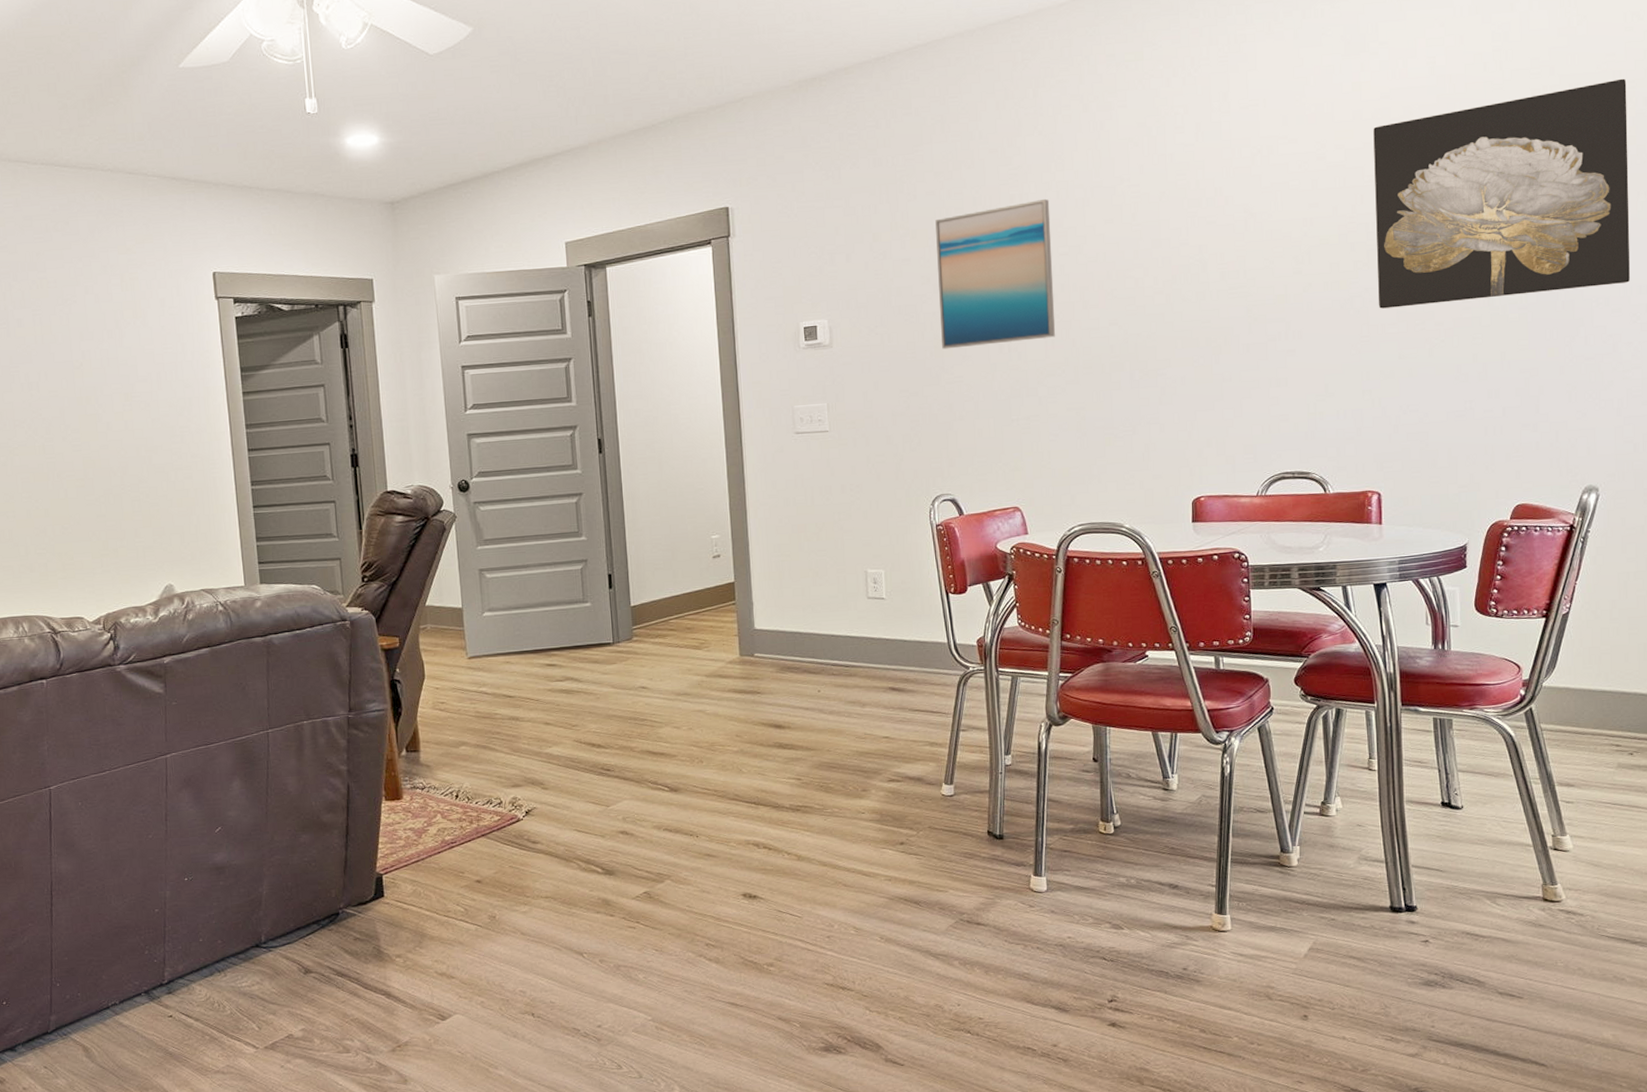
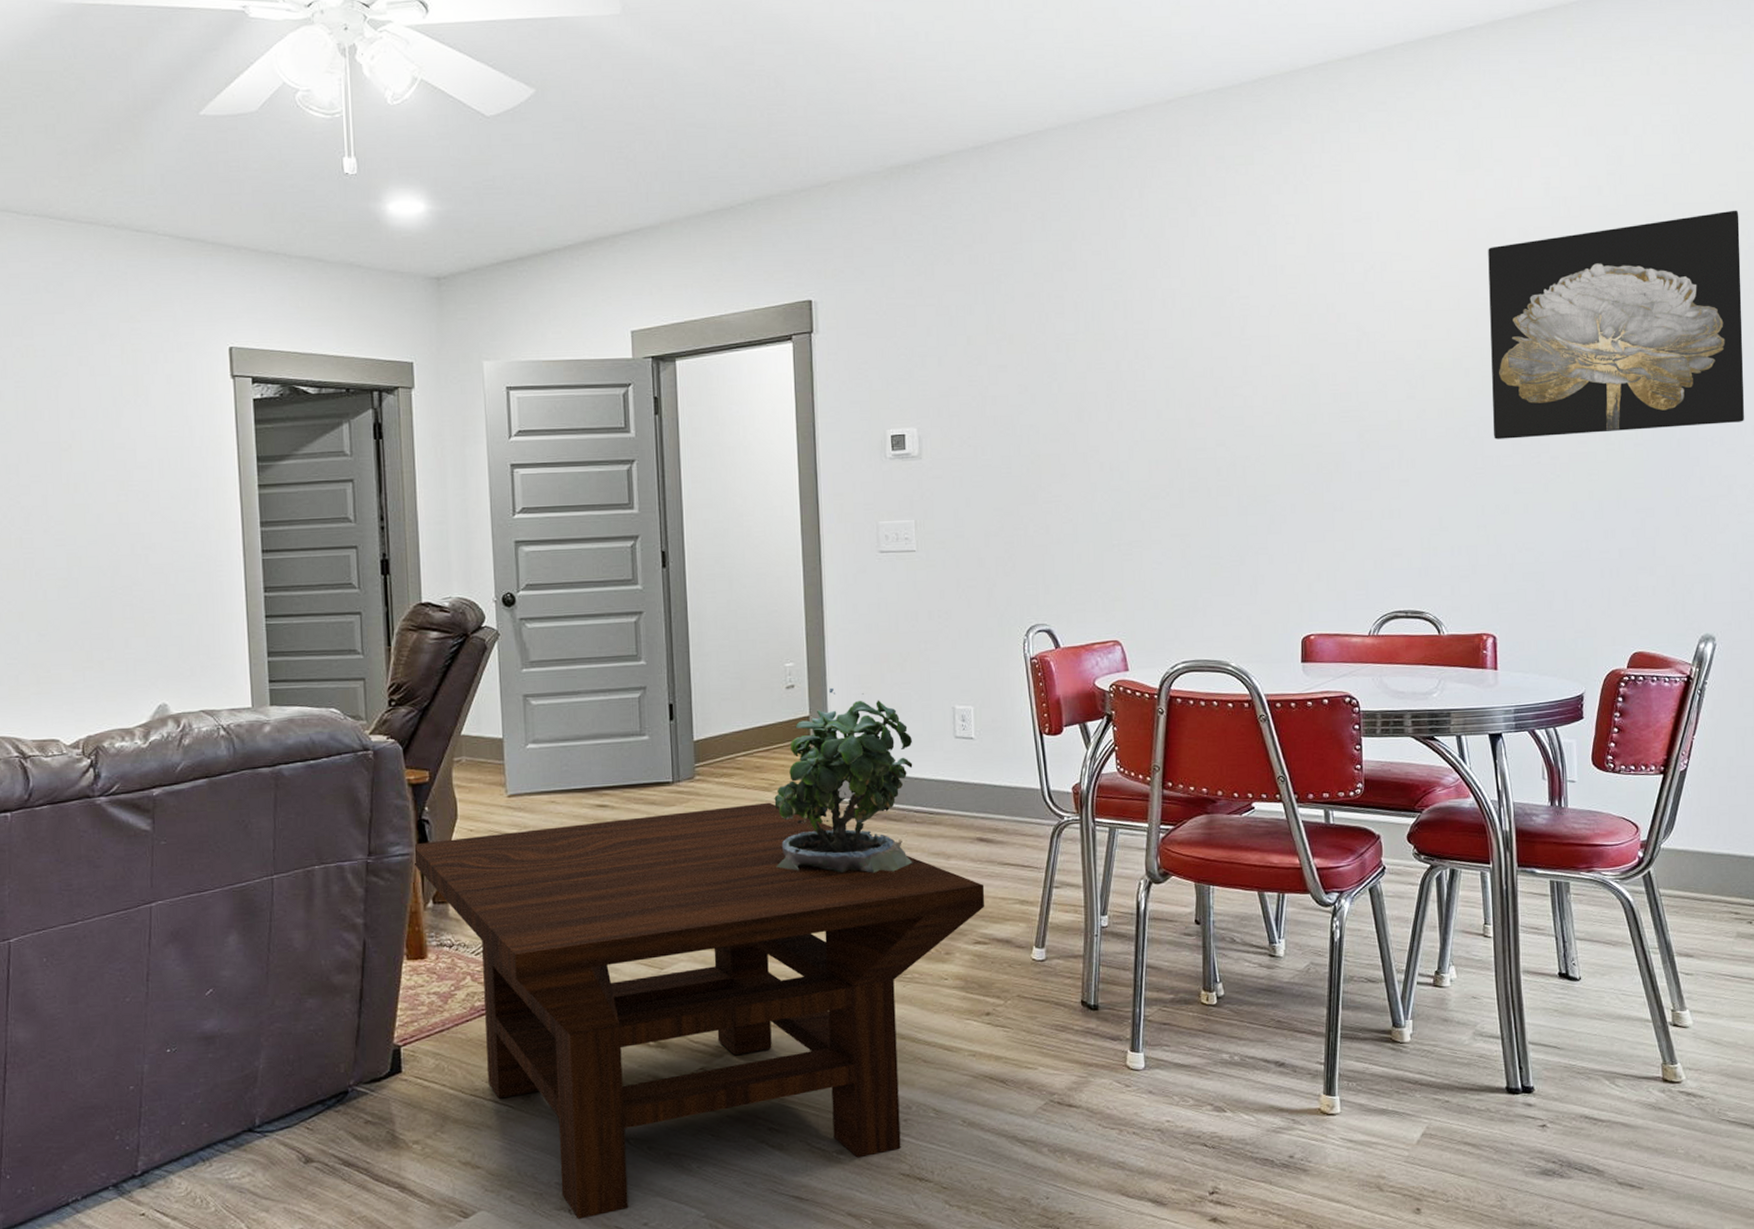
coffee table: none [388,659,898,1022] -> present [414,802,985,1219]
potted plant: none [704,556,831,720] -> present [774,687,913,873]
wall art: present [935,198,1055,349] -> none [1034,307,1159,466]

